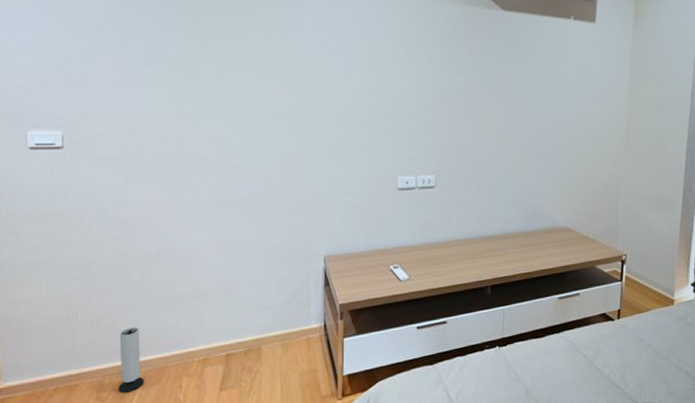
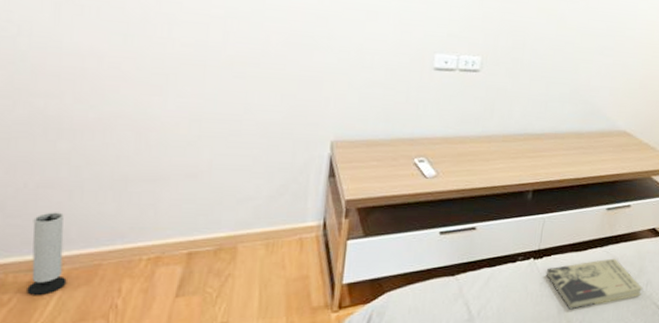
book: none [512,343,601,392] -> present [546,258,643,310]

